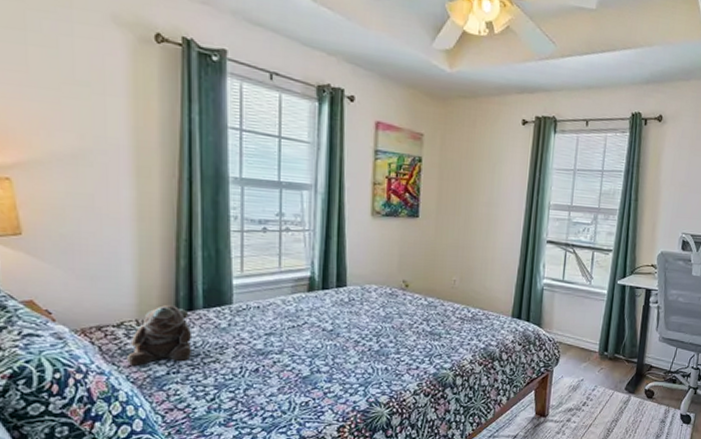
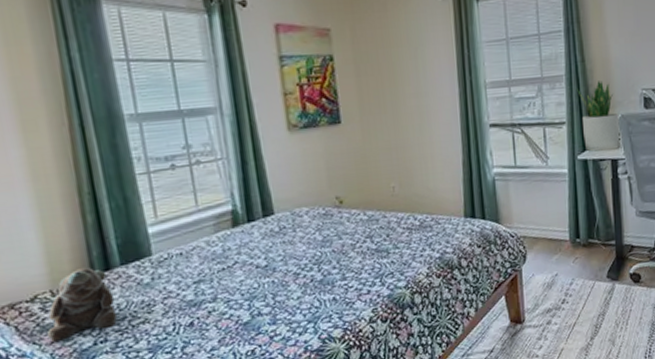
planter: none [625,220,659,282] -> present [577,81,620,152]

